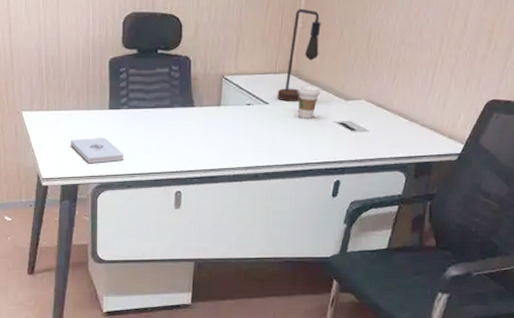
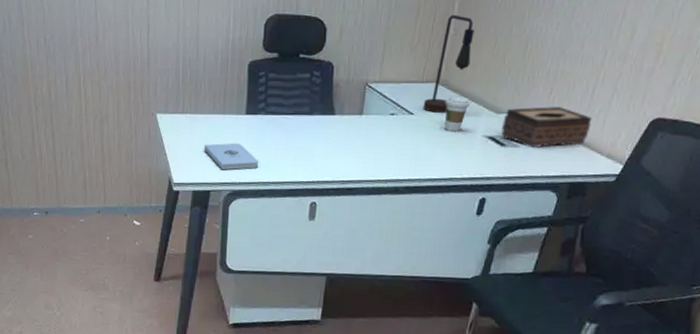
tissue box: none [351,92,433,131] -> present [501,107,592,147]

